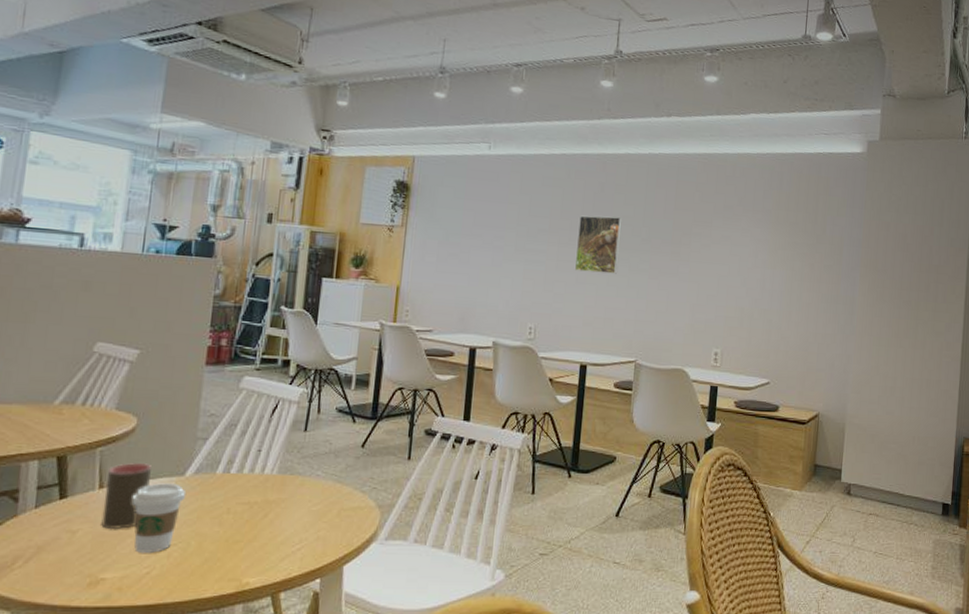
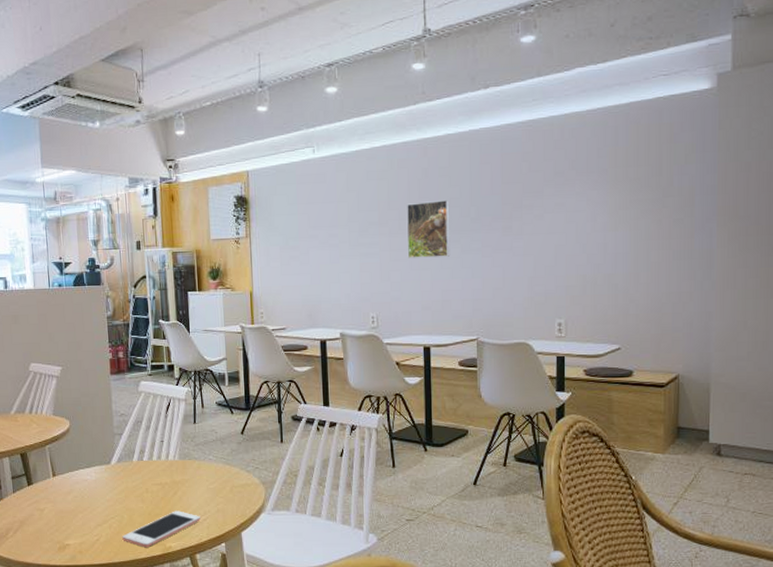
cup: present [101,463,151,530] -> none [57,456,87,508]
coffee cup: present [131,483,187,553] -> none [76,470,115,525]
cell phone: none [183,537,294,584] -> present [122,511,201,548]

